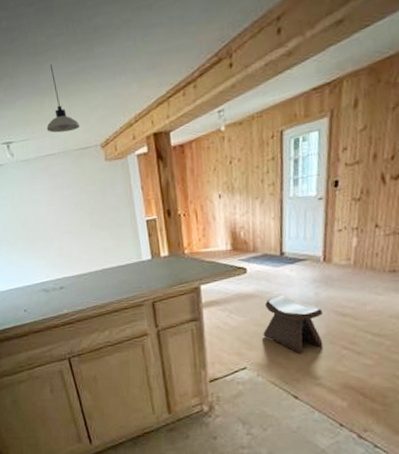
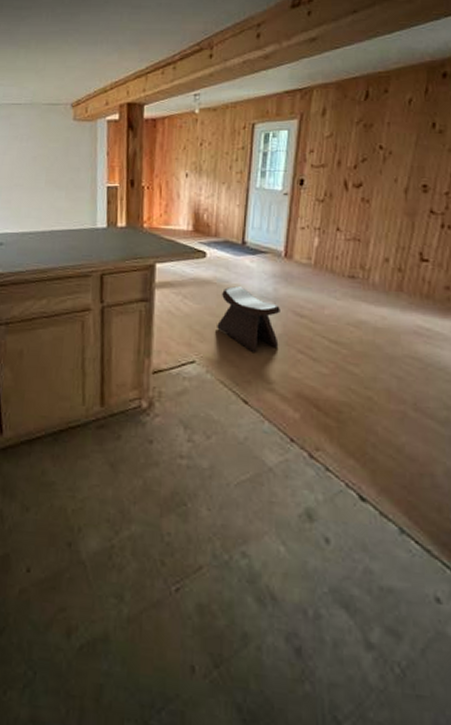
pendant light: present [47,64,80,133] -> none [17,19,53,85]

